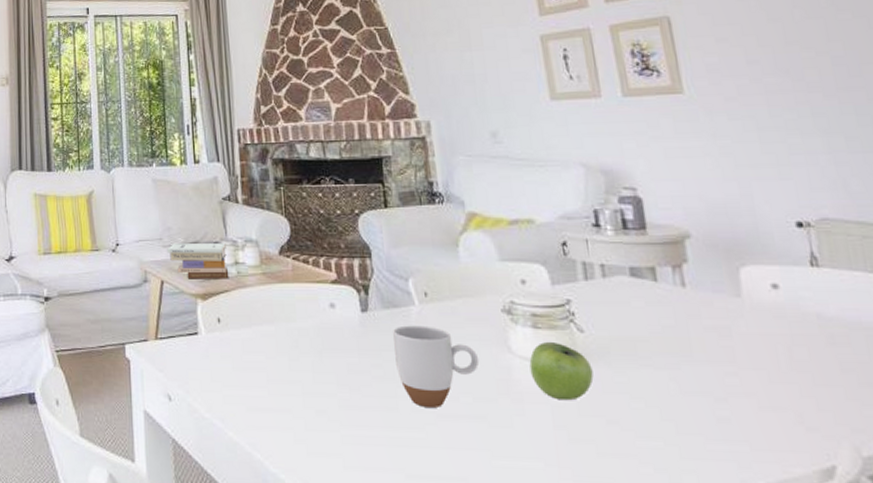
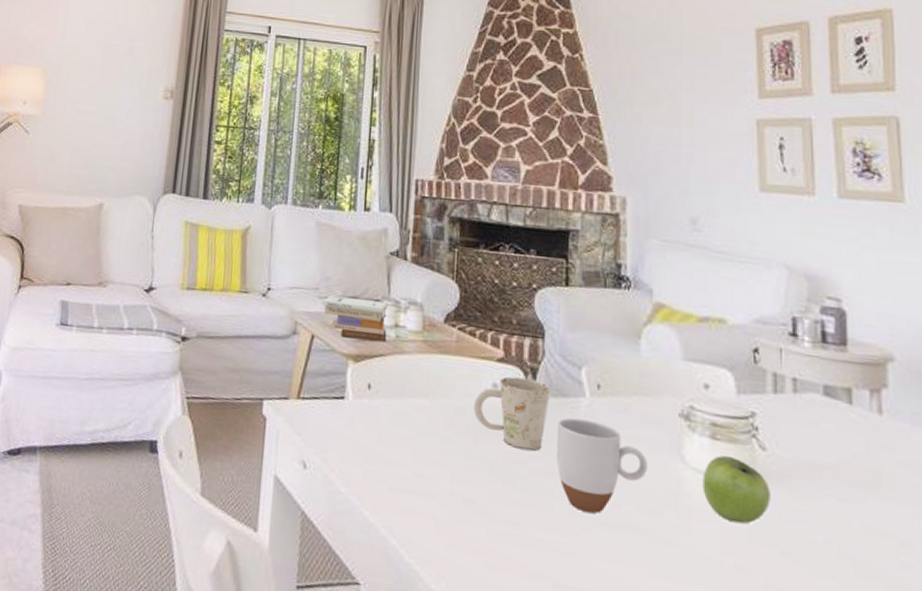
mug: none [314,295,384,360] -> present [473,376,551,452]

